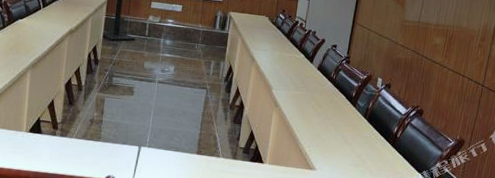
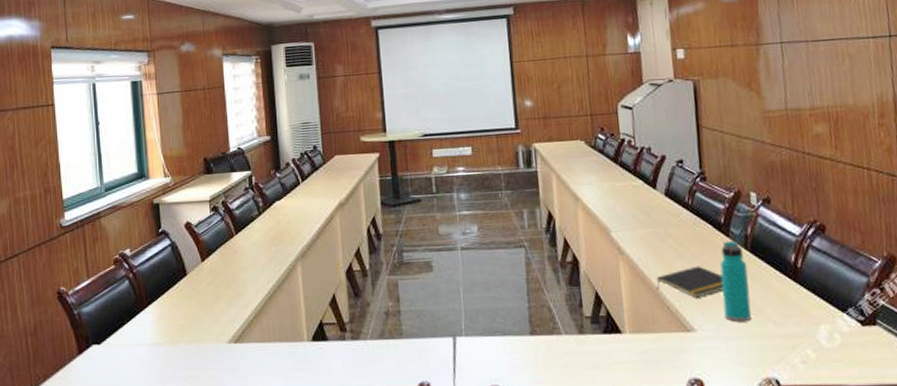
notepad: none [296,124,344,147] -> present [657,266,724,298]
water bottle: none [338,110,363,169] -> present [720,240,752,323]

